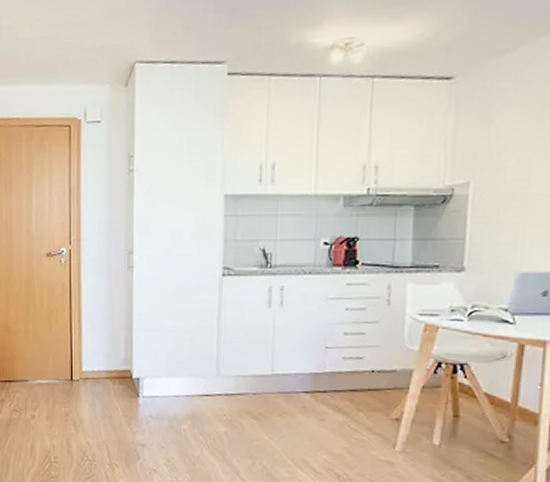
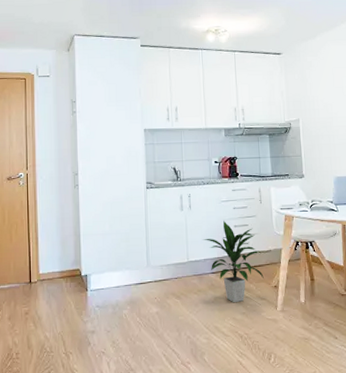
indoor plant: none [296,324,381,434] -> present [203,220,264,303]

